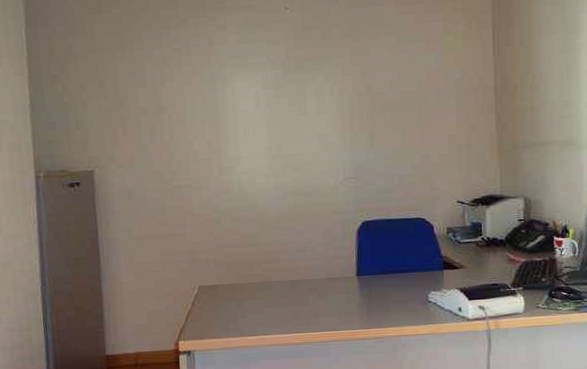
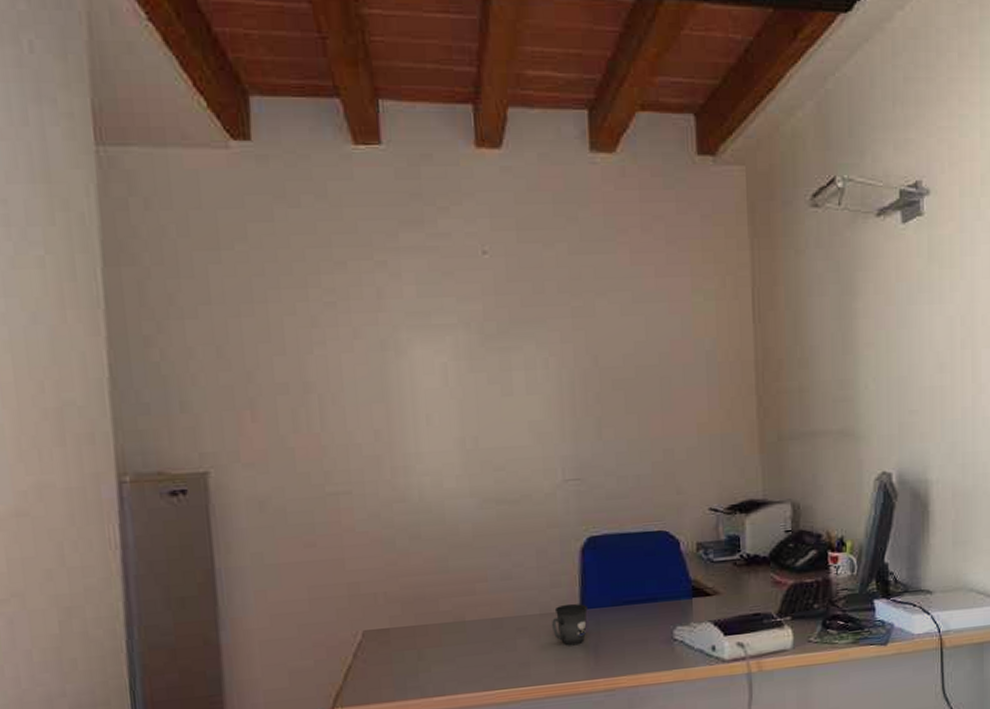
mug: none [335,271,362,303] -> present [552,603,588,646]

